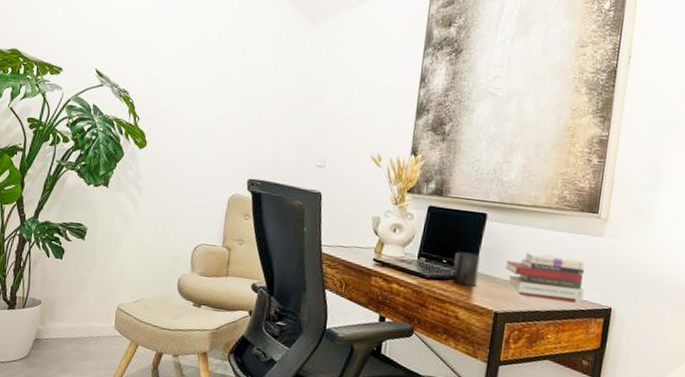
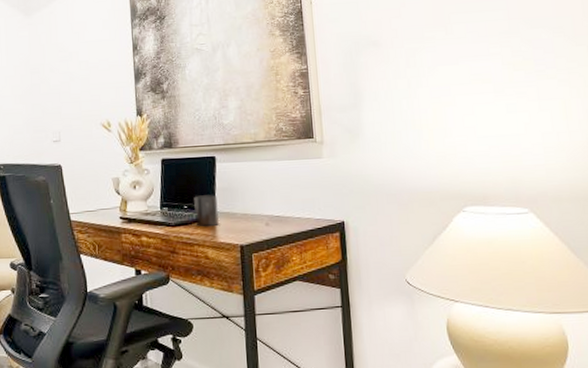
books: present [506,252,585,303] -> none [241,182,318,225]

